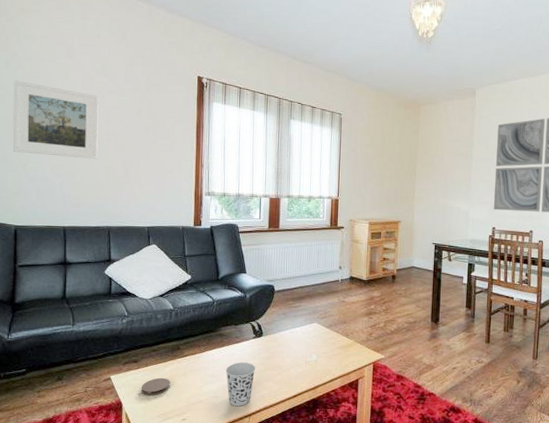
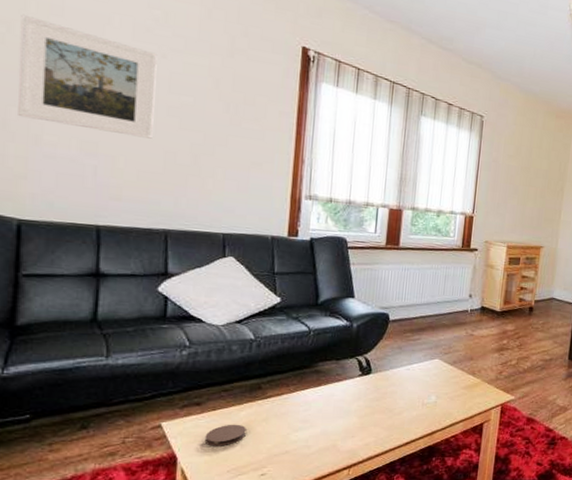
cup: present [226,362,256,406] -> none [321,404,361,456]

